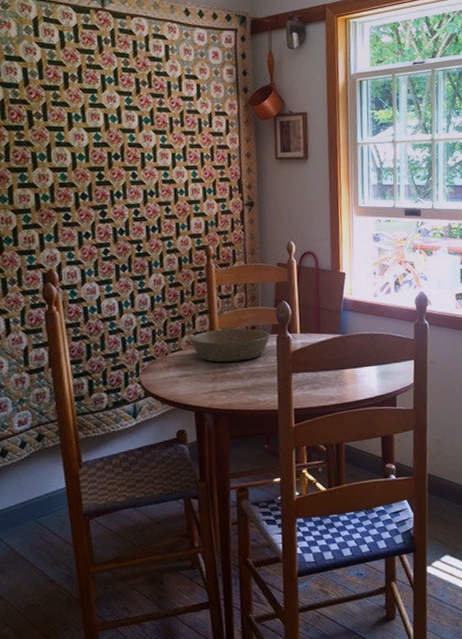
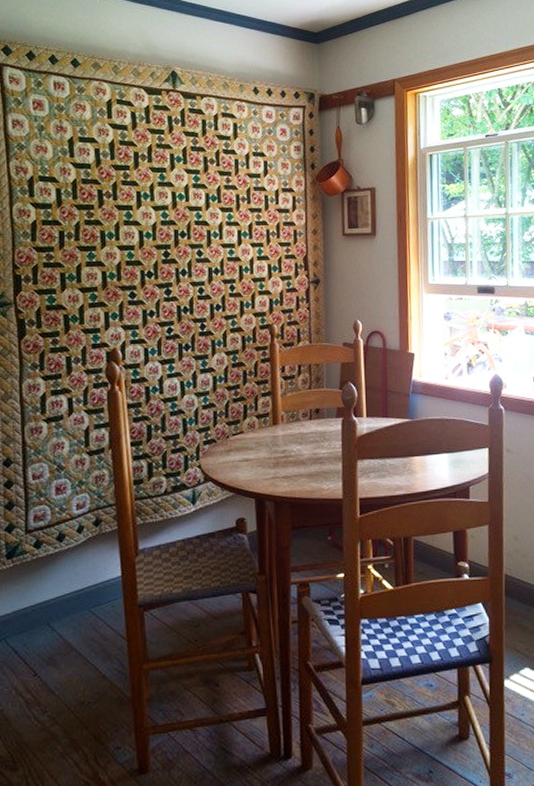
bowl: present [190,328,270,362] -> none [252,411,335,447]

